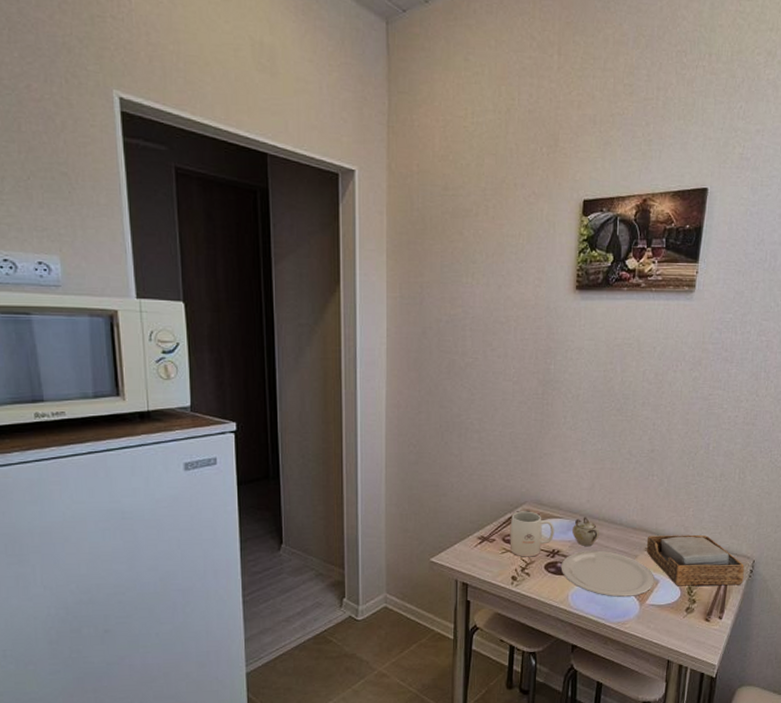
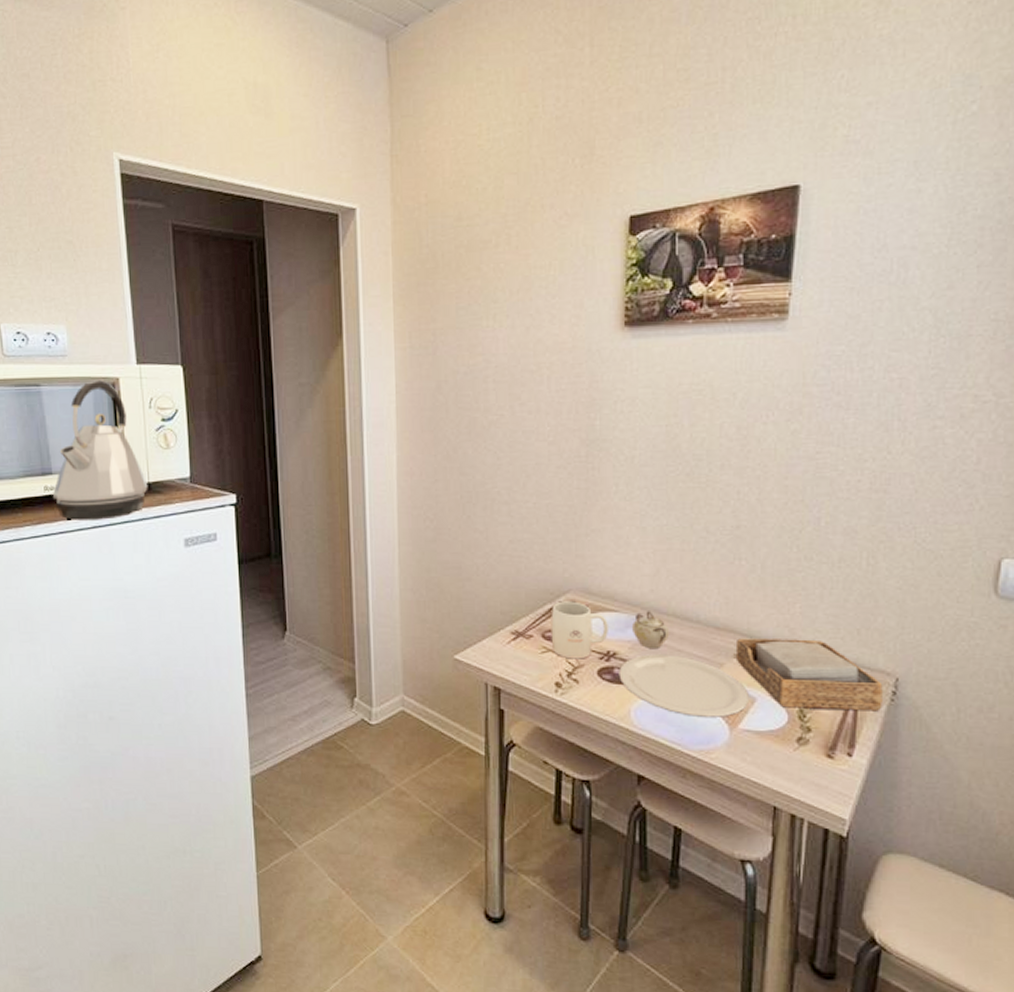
kettle: none [43,312,148,447] -> present [52,380,148,522]

